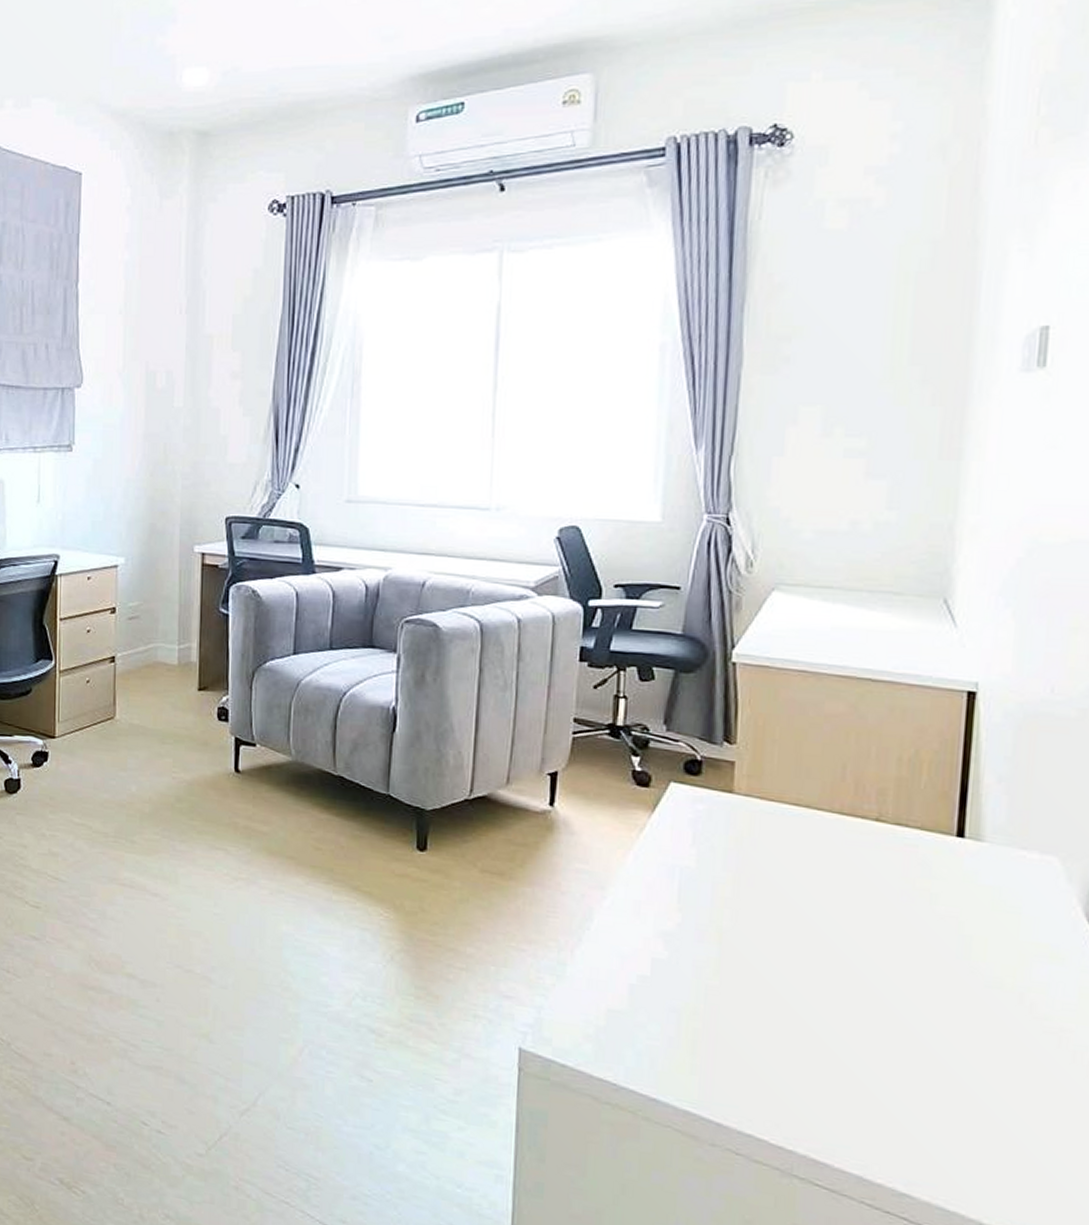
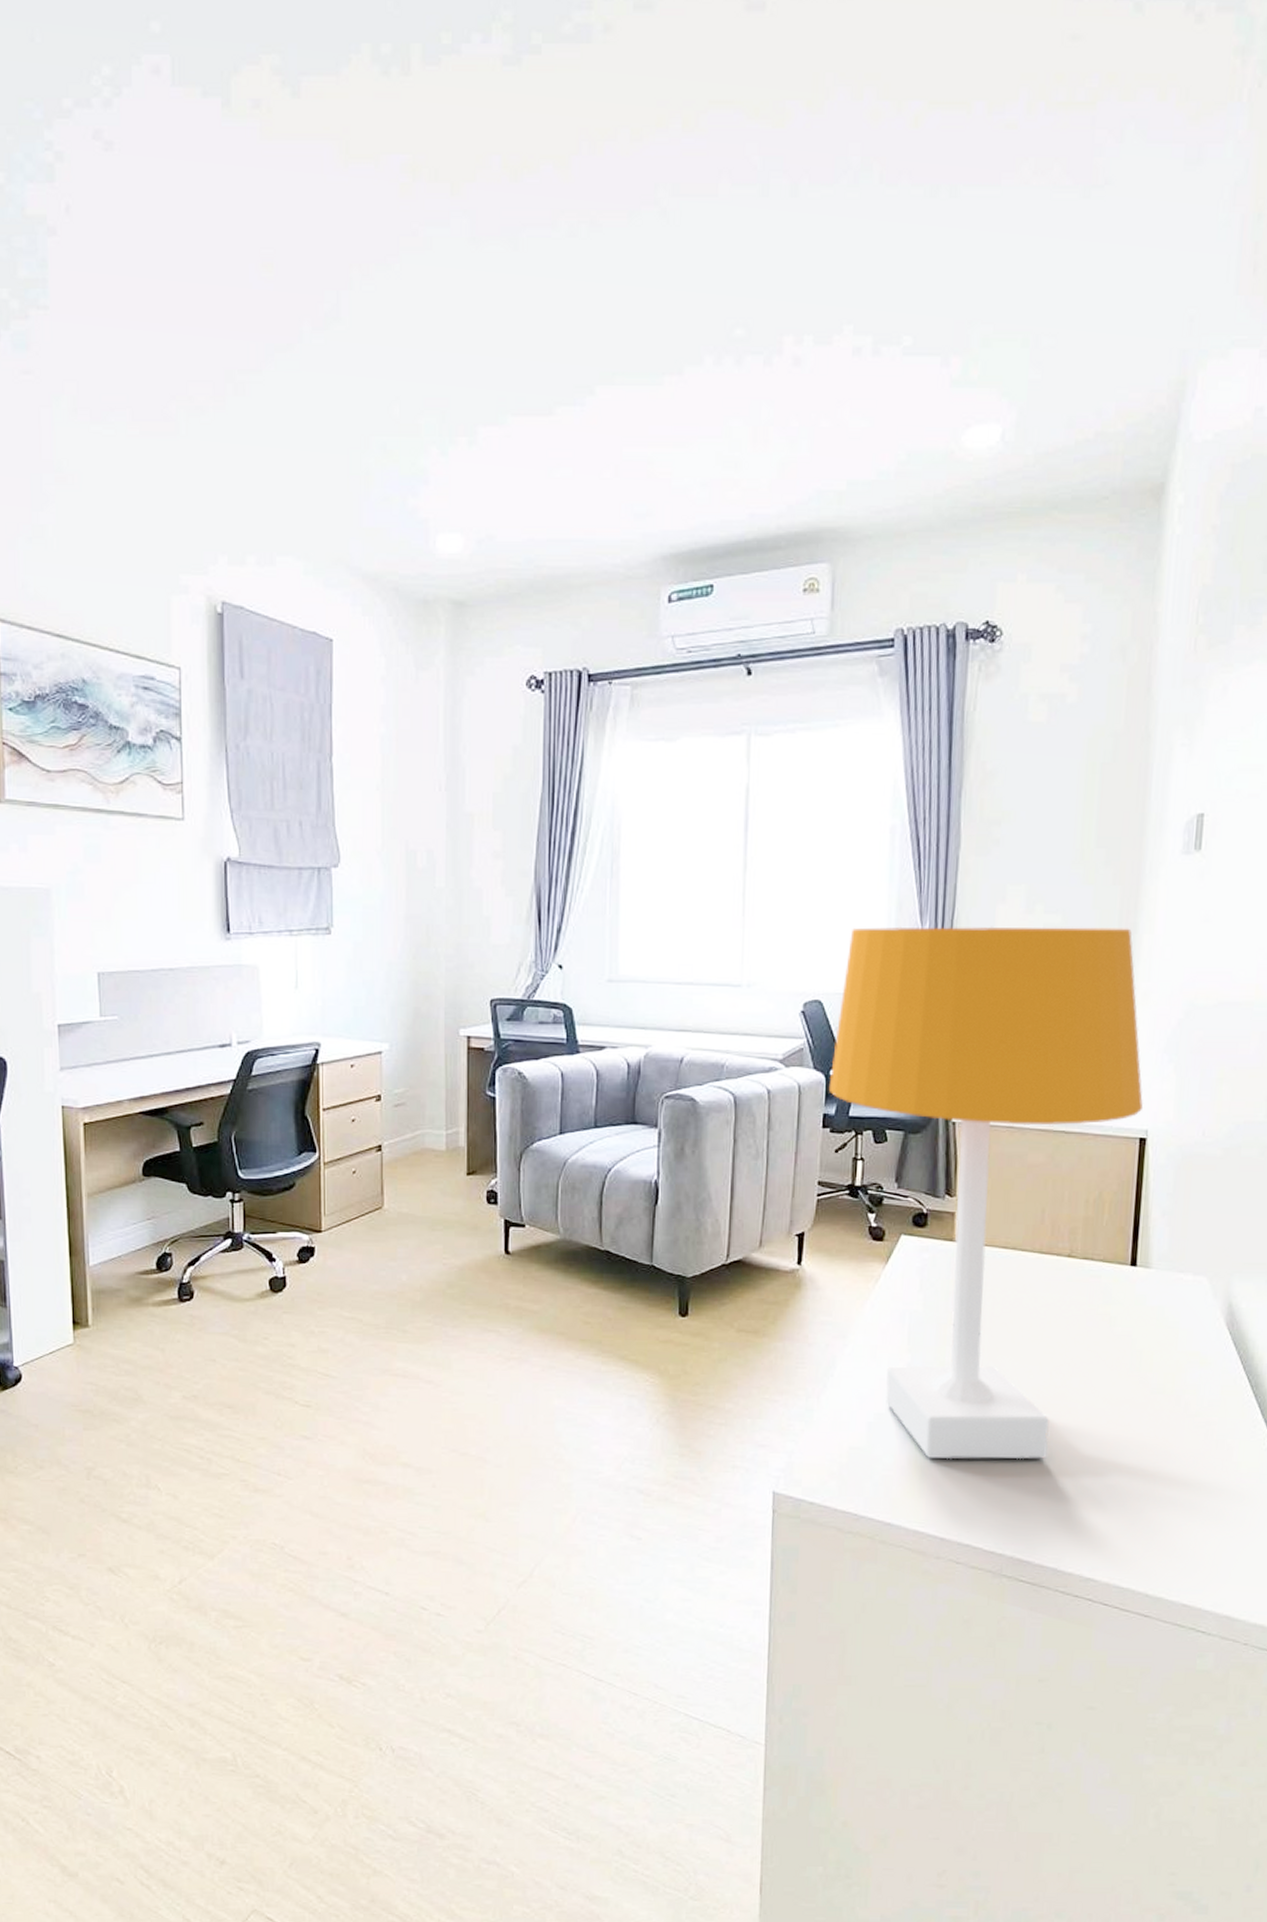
desk lamp: none [586,449,972,1049] -> present [828,926,1143,1460]

